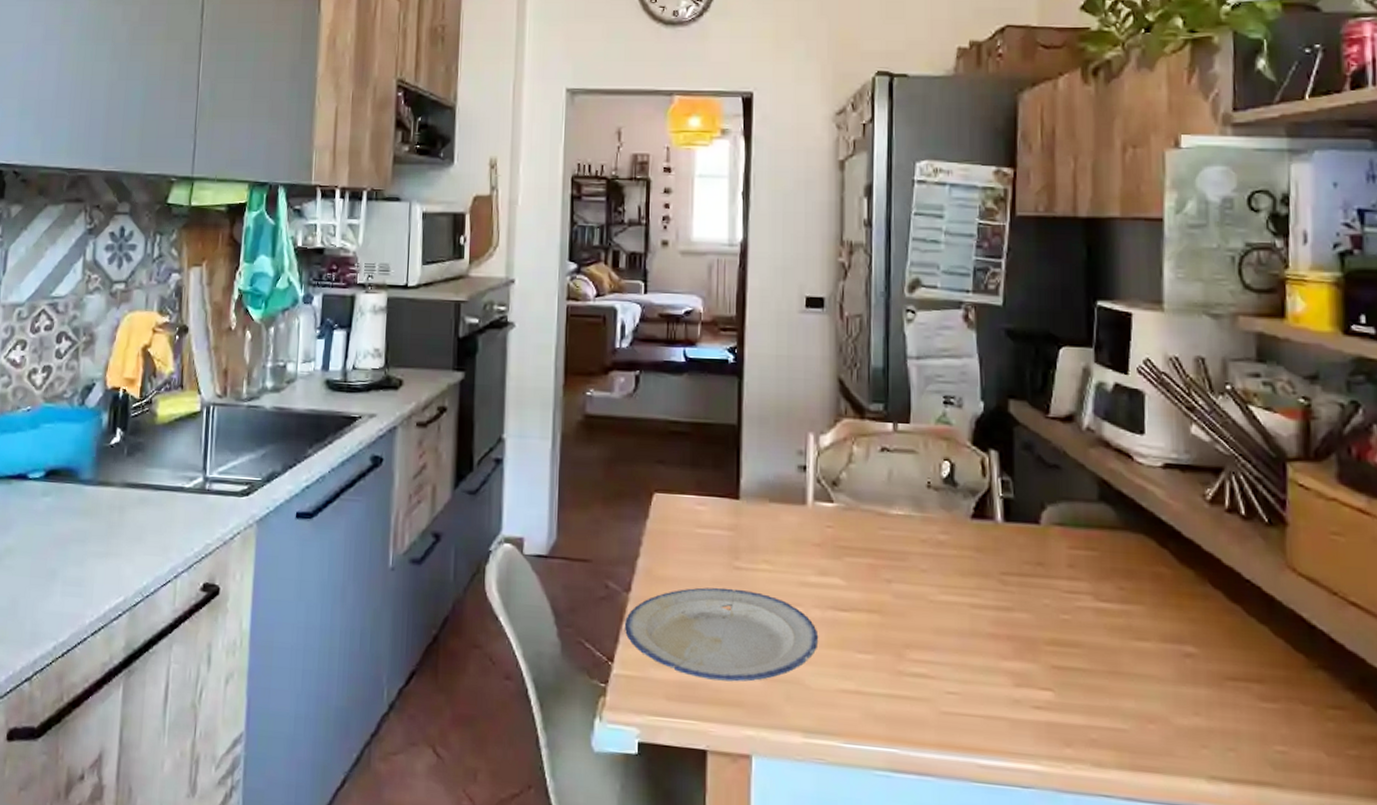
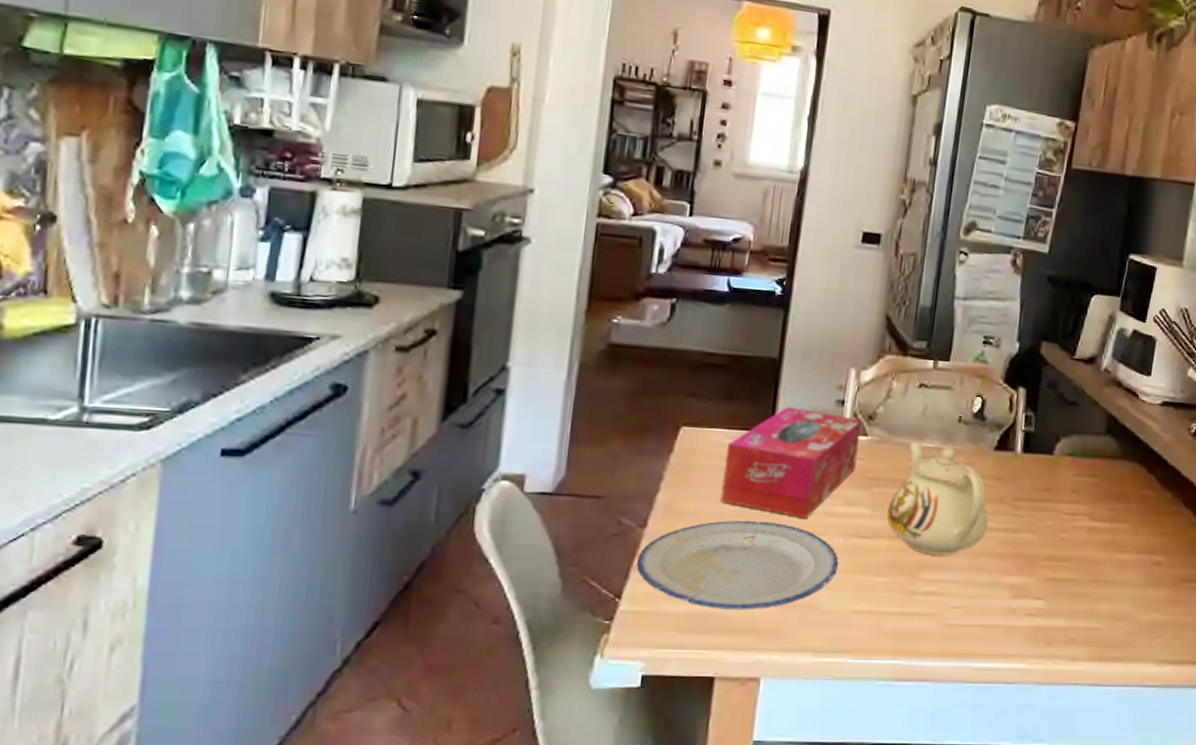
tissue box: none [696,472,826,588] -> present [720,406,861,518]
teapot: none [863,510,974,635] -> present [887,443,988,556]

